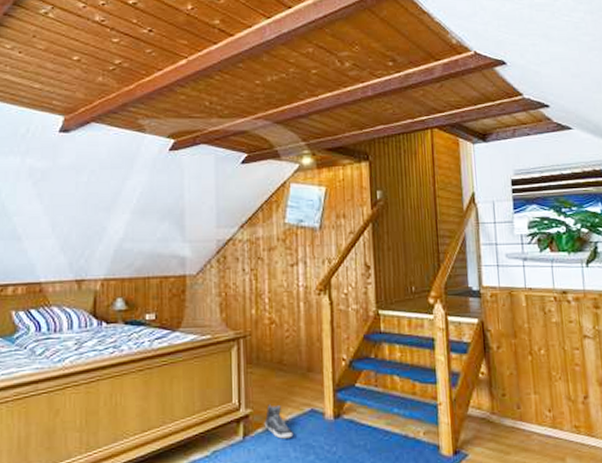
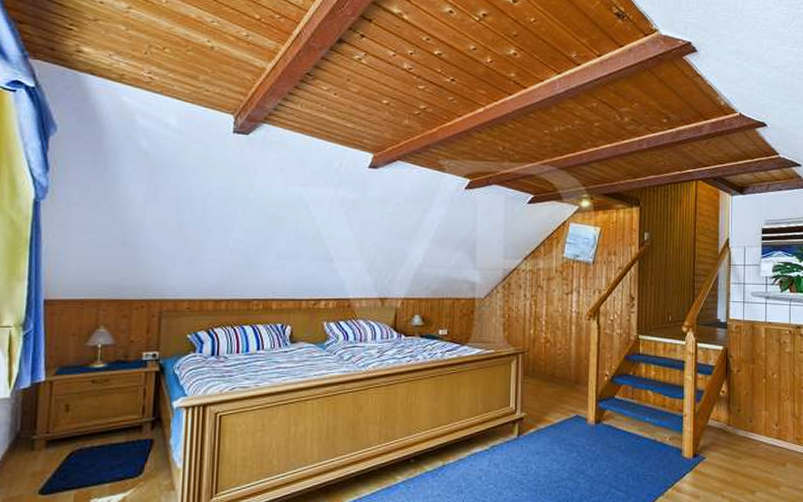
sneaker: present [264,404,293,439] -> none [536,410,560,438]

